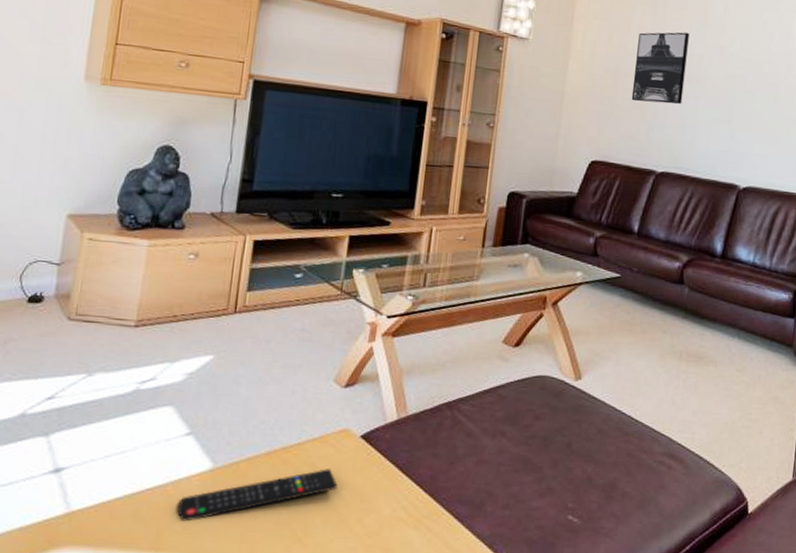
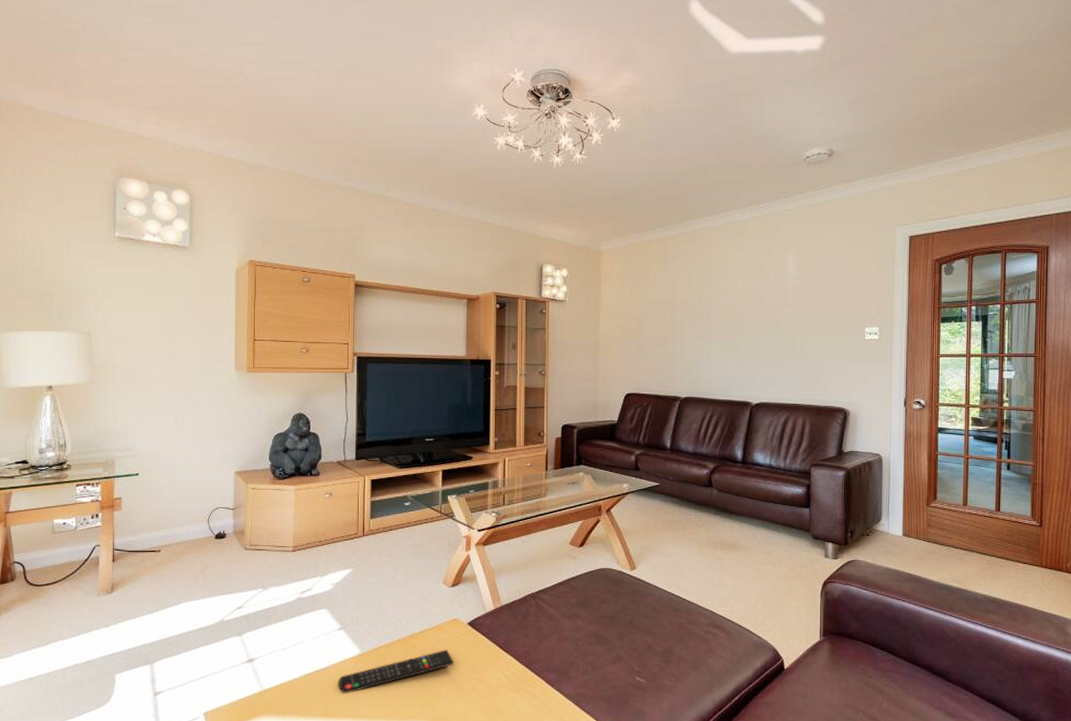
wall art: present [631,32,689,105] -> none [654,280,697,342]

